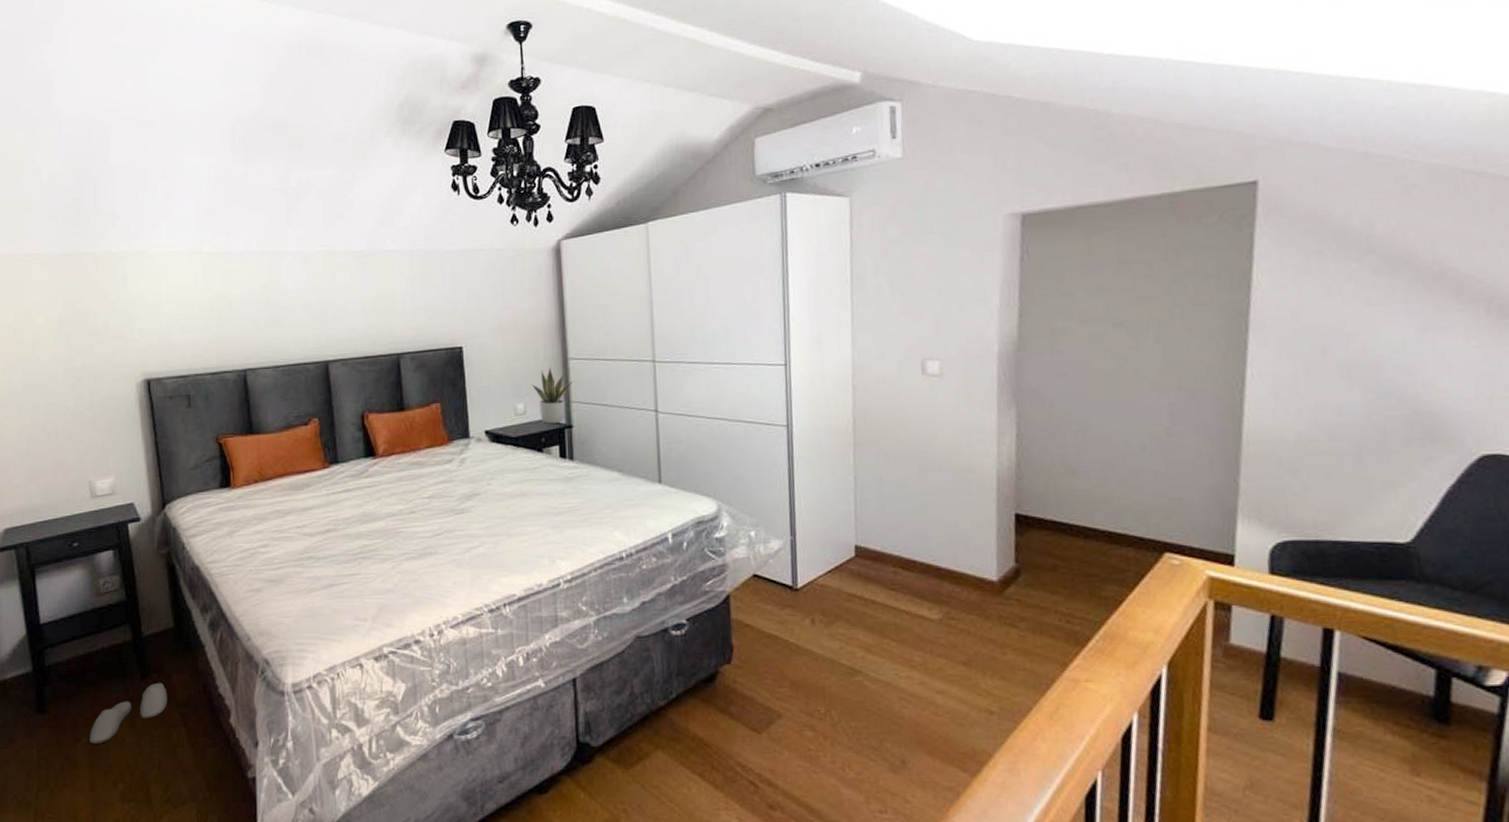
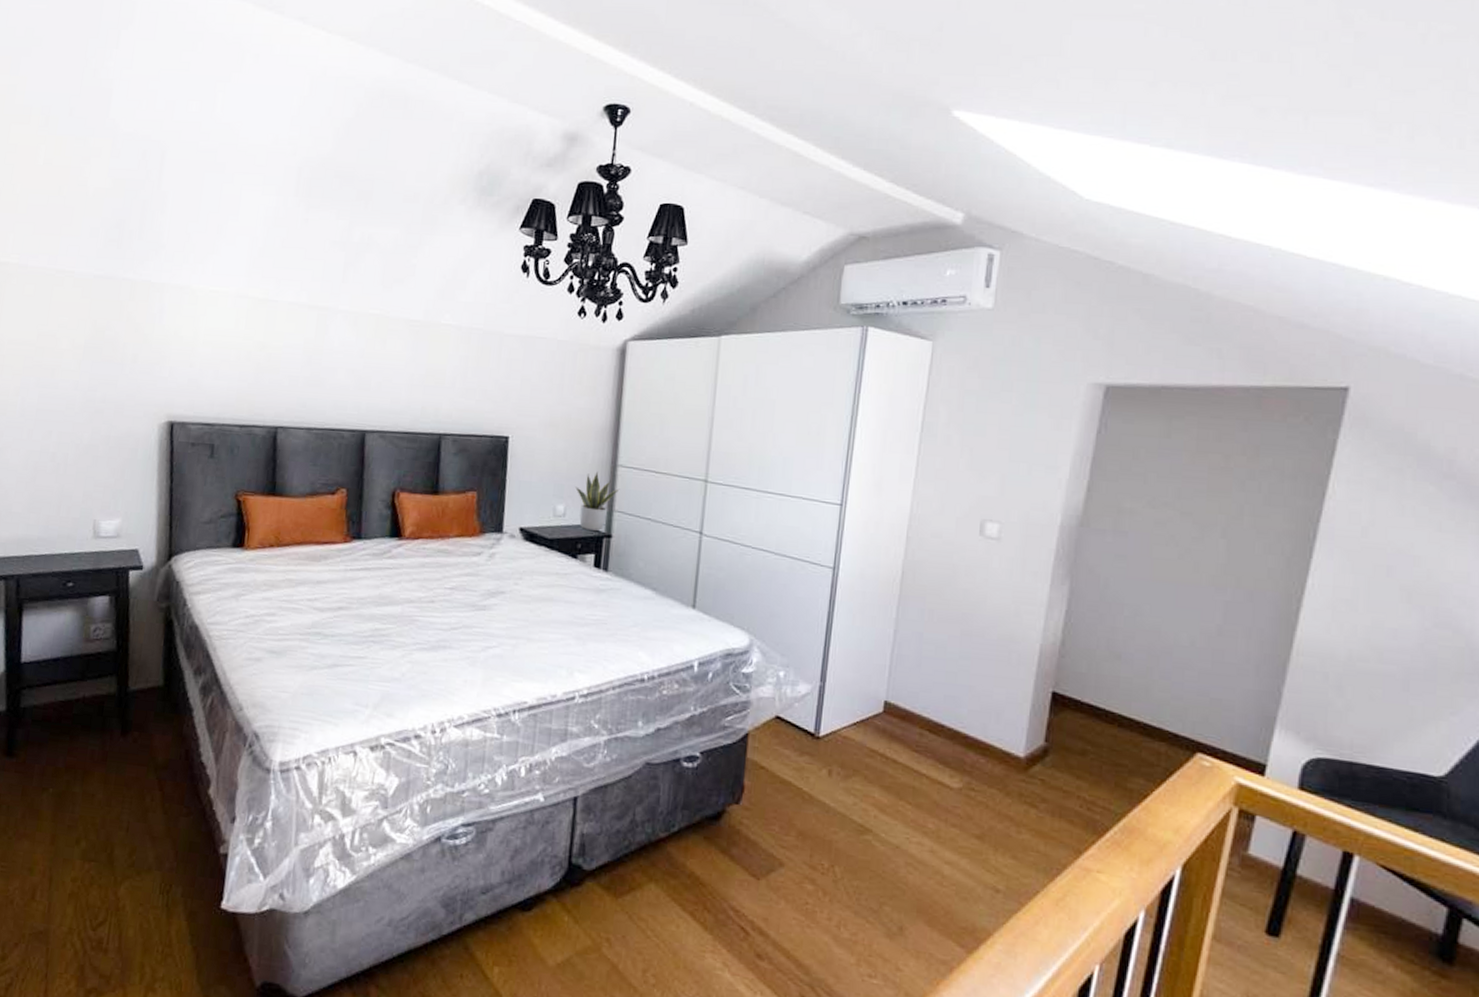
slippers: present [89,683,167,744] -> none [57,741,147,797]

